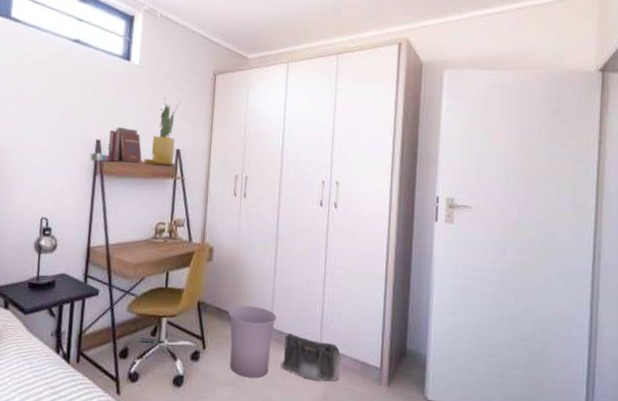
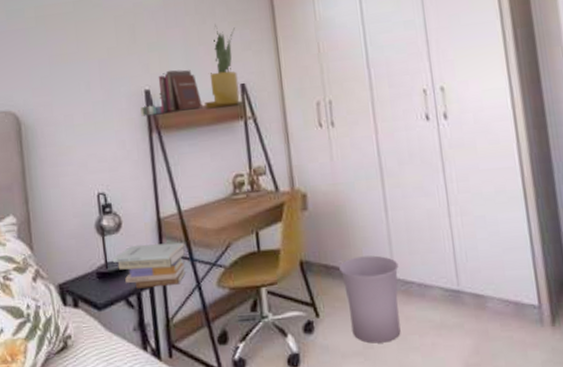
books: none [43,265,107,305] -> present [112,242,186,289]
saddlebag: present [280,333,341,382] -> none [412,280,490,334]

